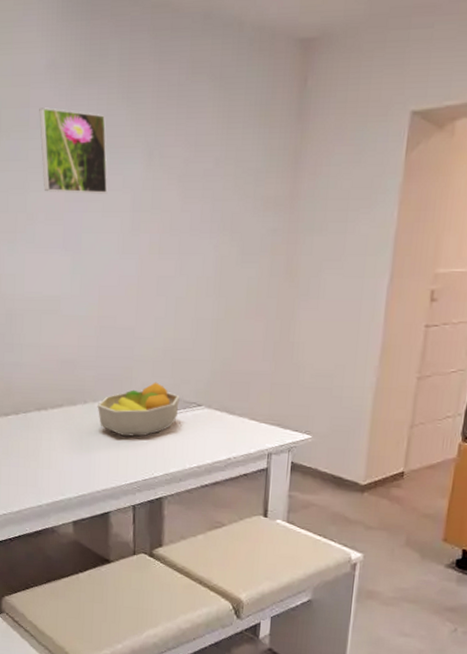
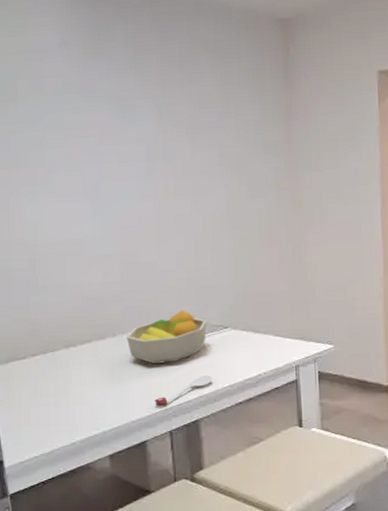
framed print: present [39,107,108,194] -> none [53,77,122,148]
spoon: none [119,453,181,481] -> present [154,375,213,407]

